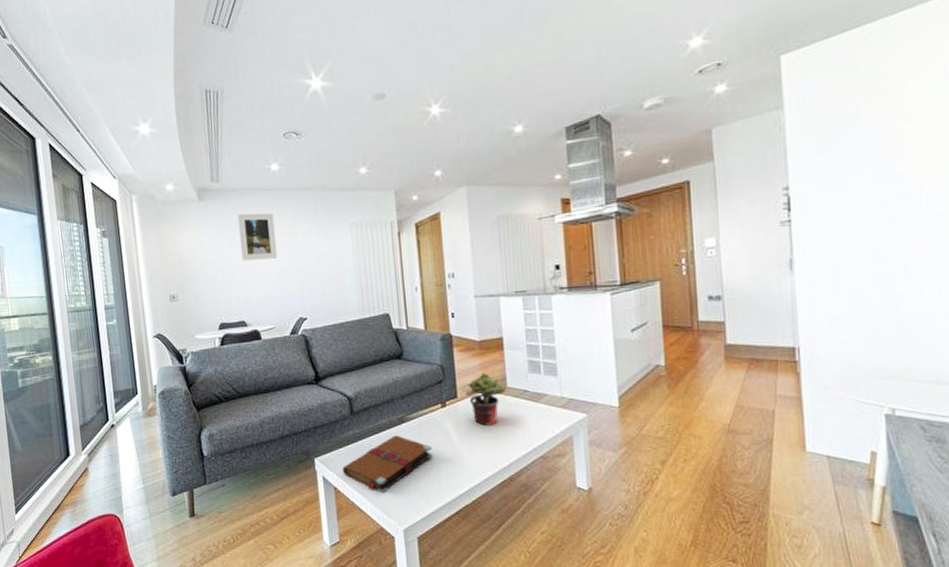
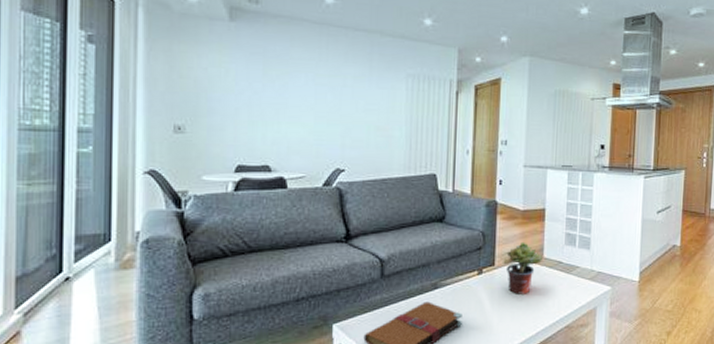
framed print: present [237,213,278,261] -> none [275,43,321,100]

